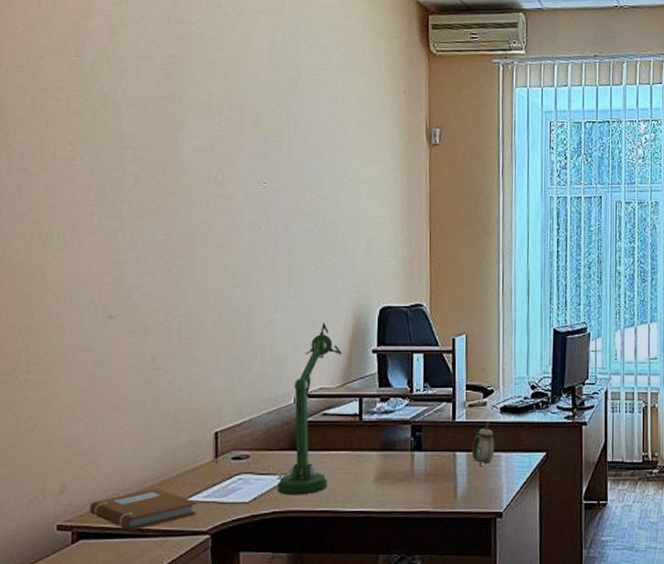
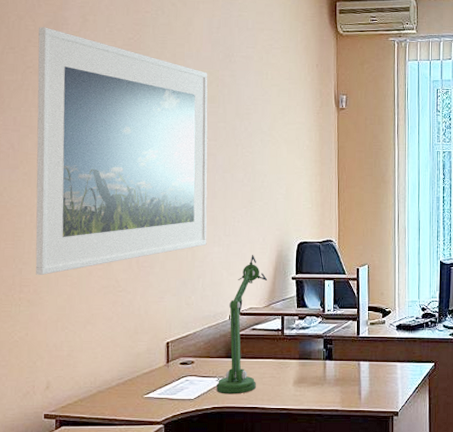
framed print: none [47,40,269,350] -> present [35,27,208,275]
notebook: present [89,488,197,530] -> none [69,386,153,420]
alarm clock: present [472,421,495,467] -> none [373,337,392,374]

